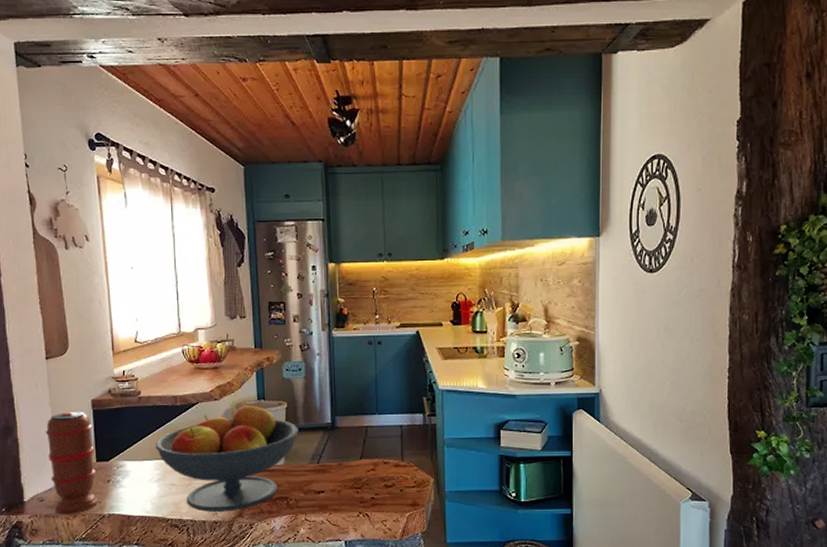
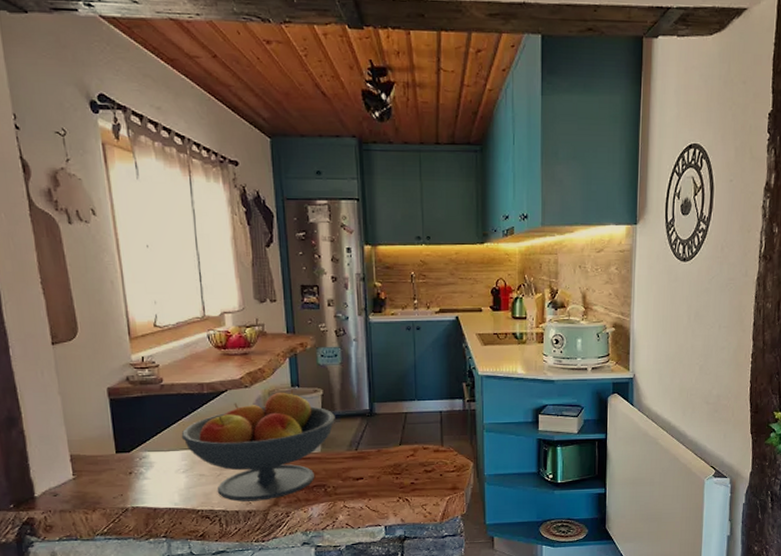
spice grinder: present [45,411,98,514] -> none [55,400,120,508]

